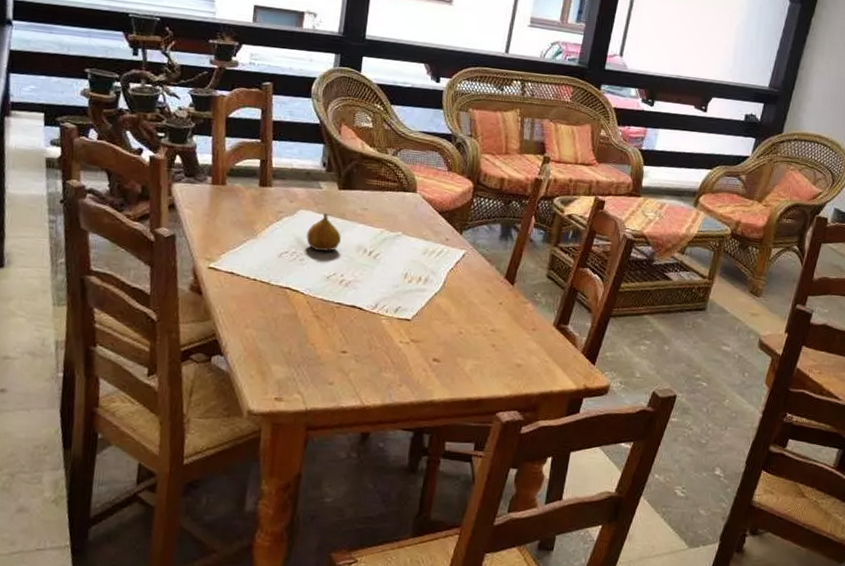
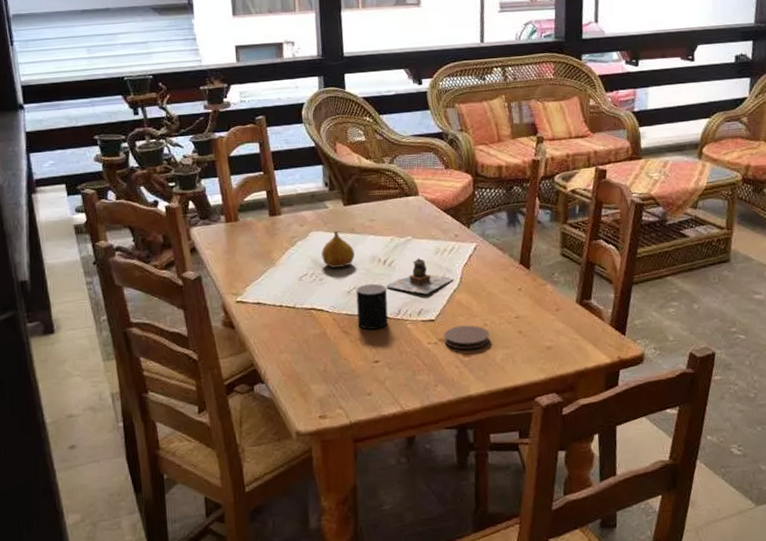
cup: none [332,272,367,319] -> present [356,283,389,330]
teapot: none [367,255,436,293] -> present [386,257,453,295]
coaster: none [416,329,463,355] -> present [443,325,490,350]

